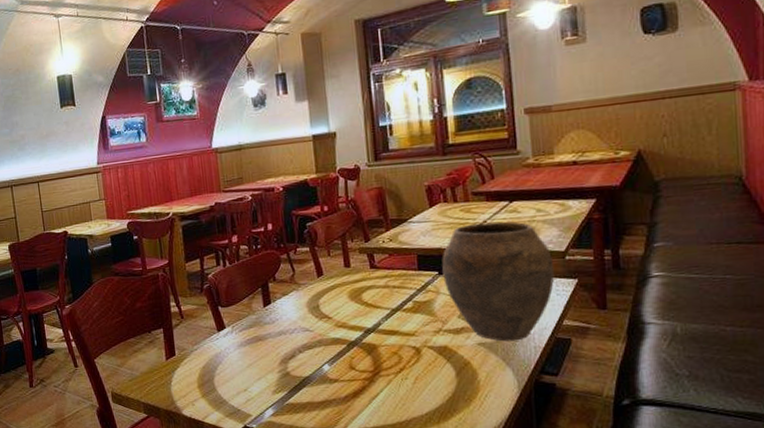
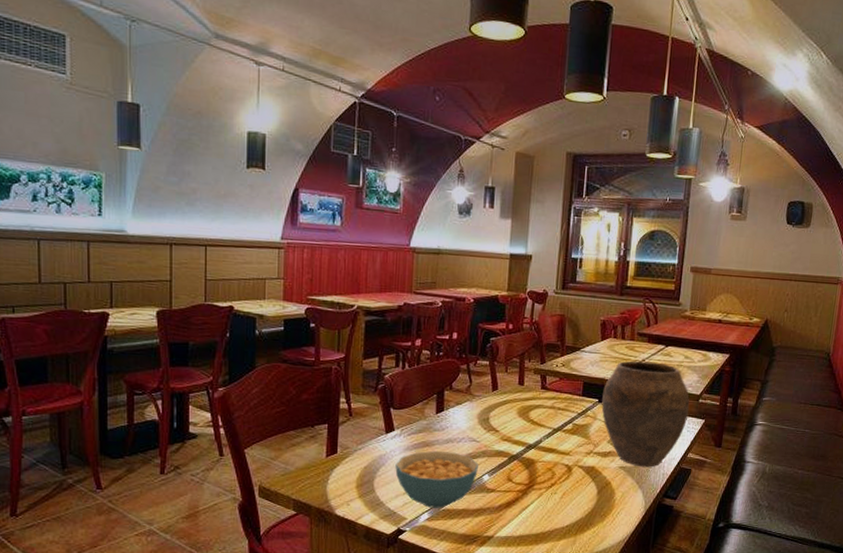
cereal bowl: none [232,344,317,403] -> present [395,450,478,508]

